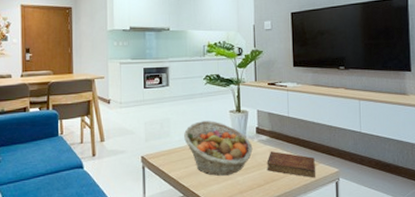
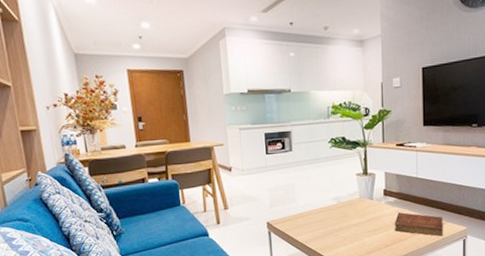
fruit basket: present [184,121,253,176] -> none [310,184,380,238]

